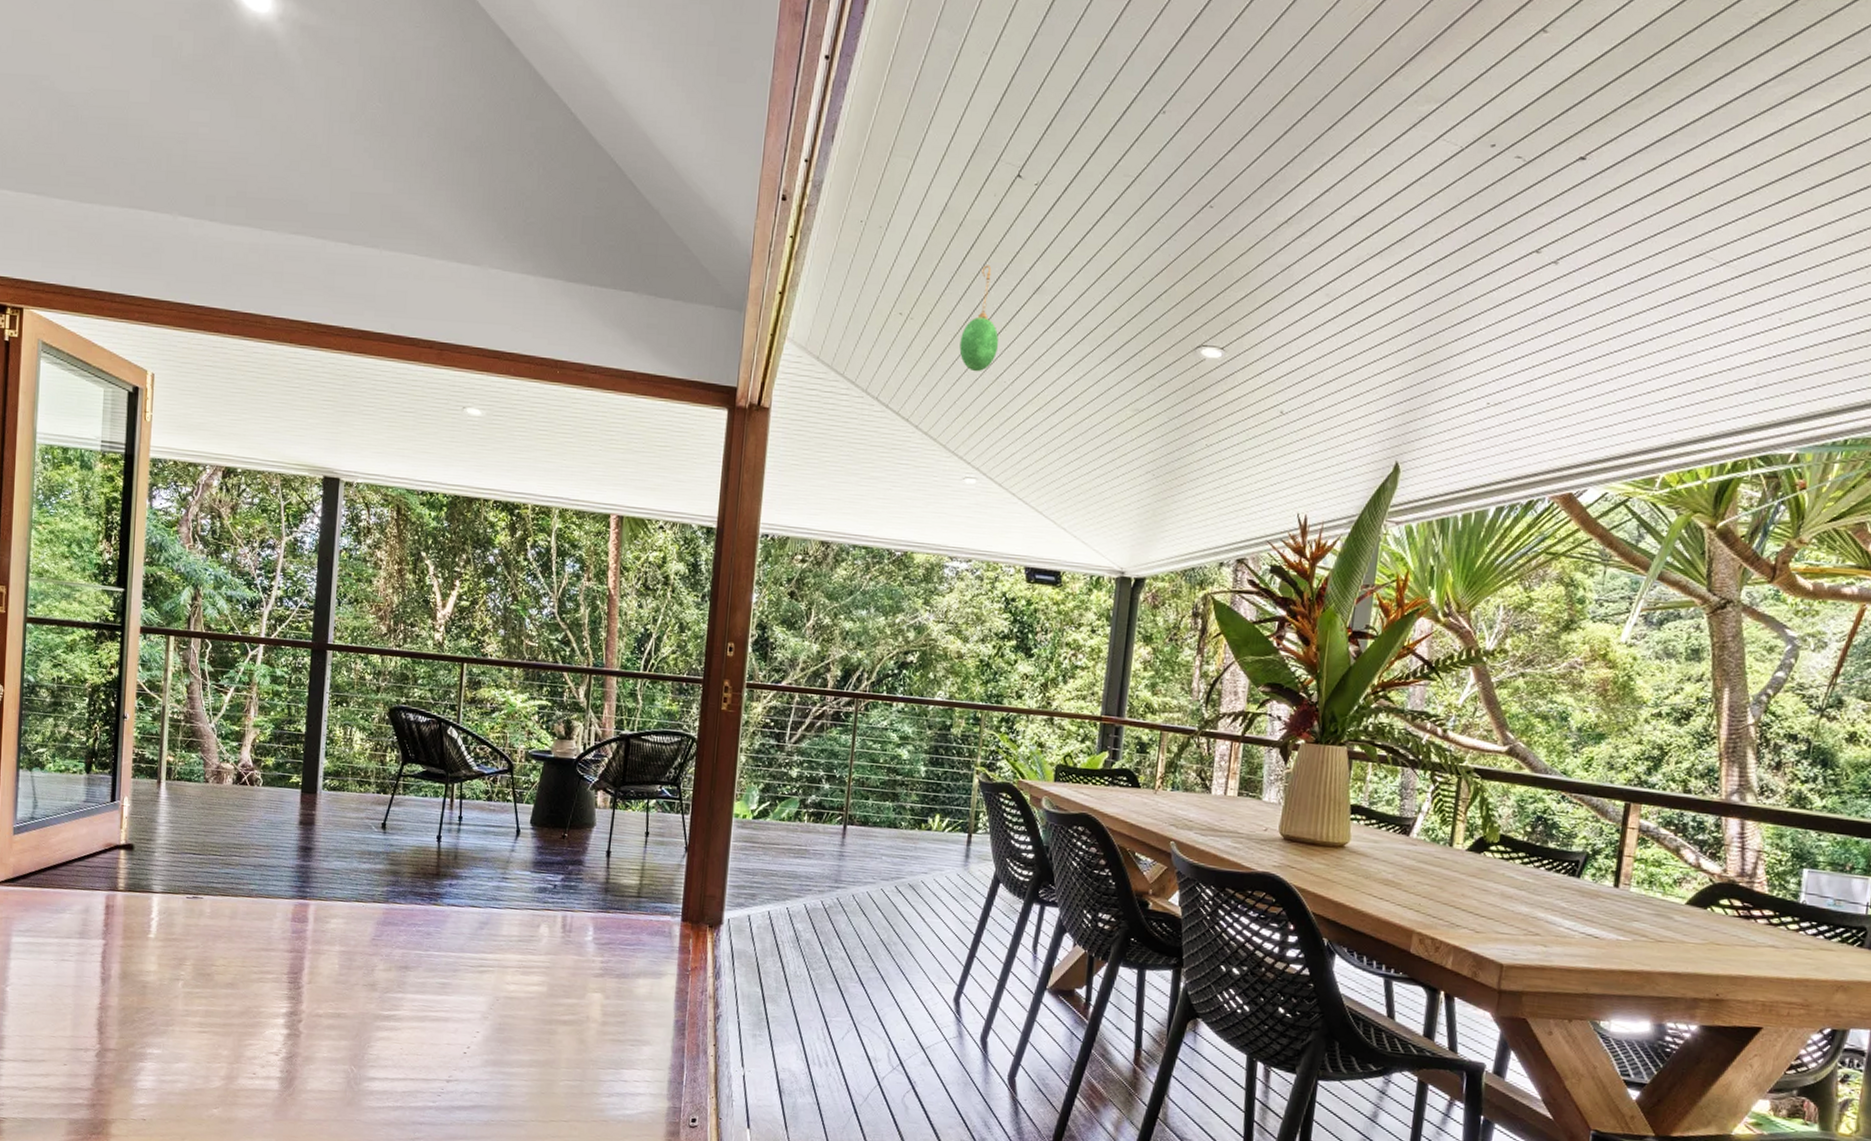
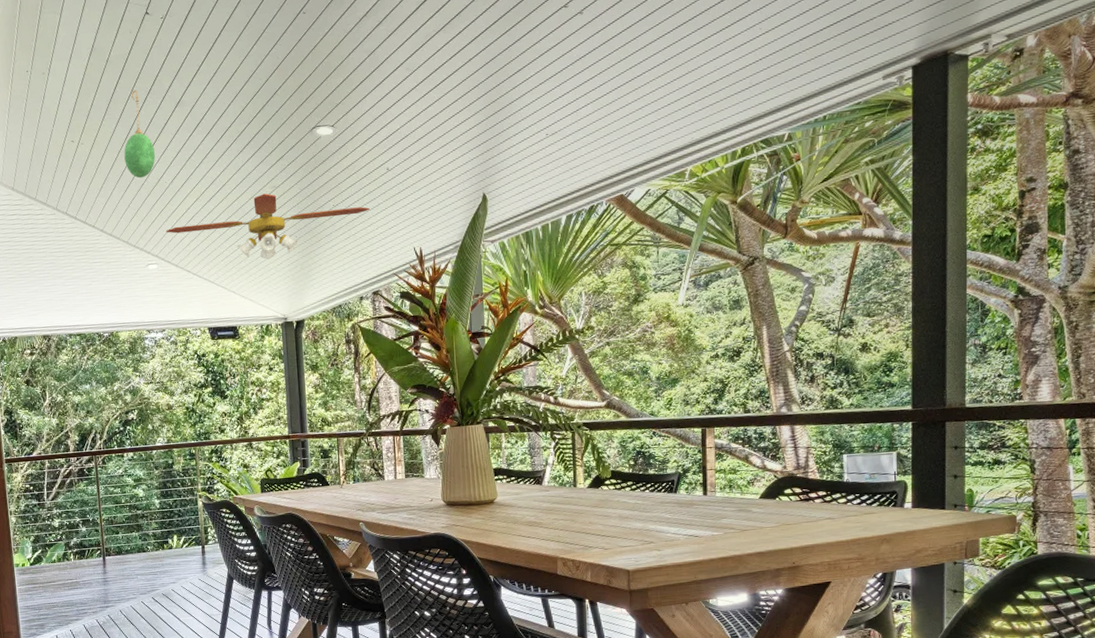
ceiling fan: none [994,416,1251,497] -> present [166,193,370,259]

